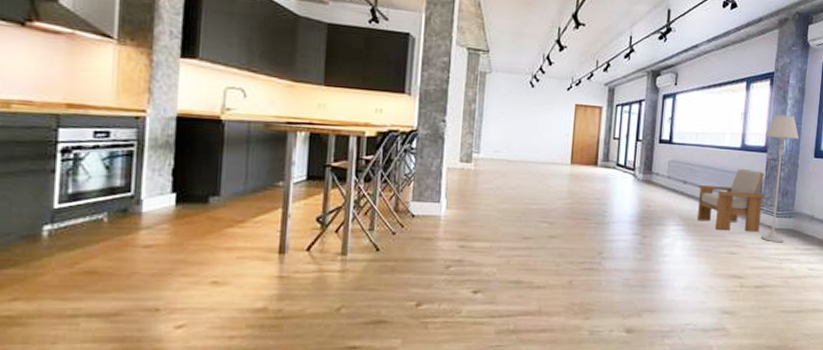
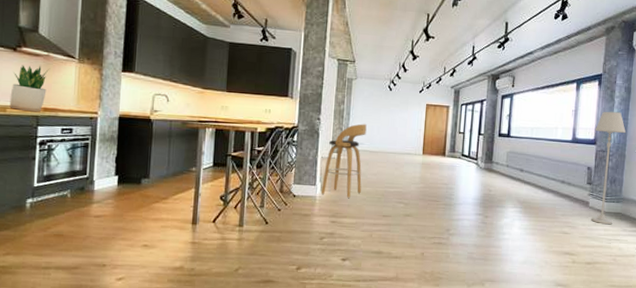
planter: none [15,45,76,109] -> present [9,65,50,112]
bar stool: none [447,127,504,218] -> present [321,124,367,199]
armchair: present [696,168,765,232] -> none [532,158,594,215]

